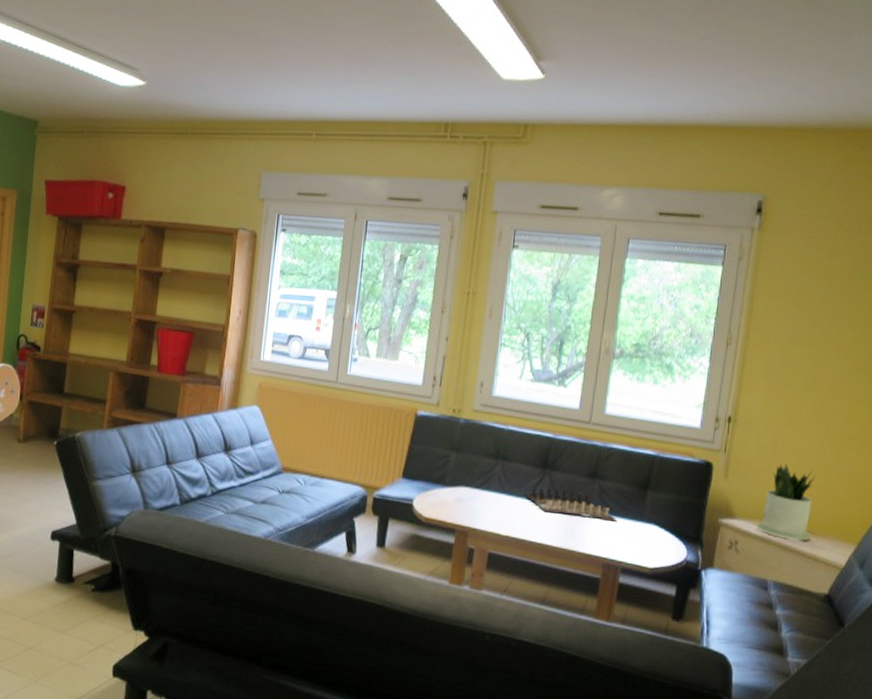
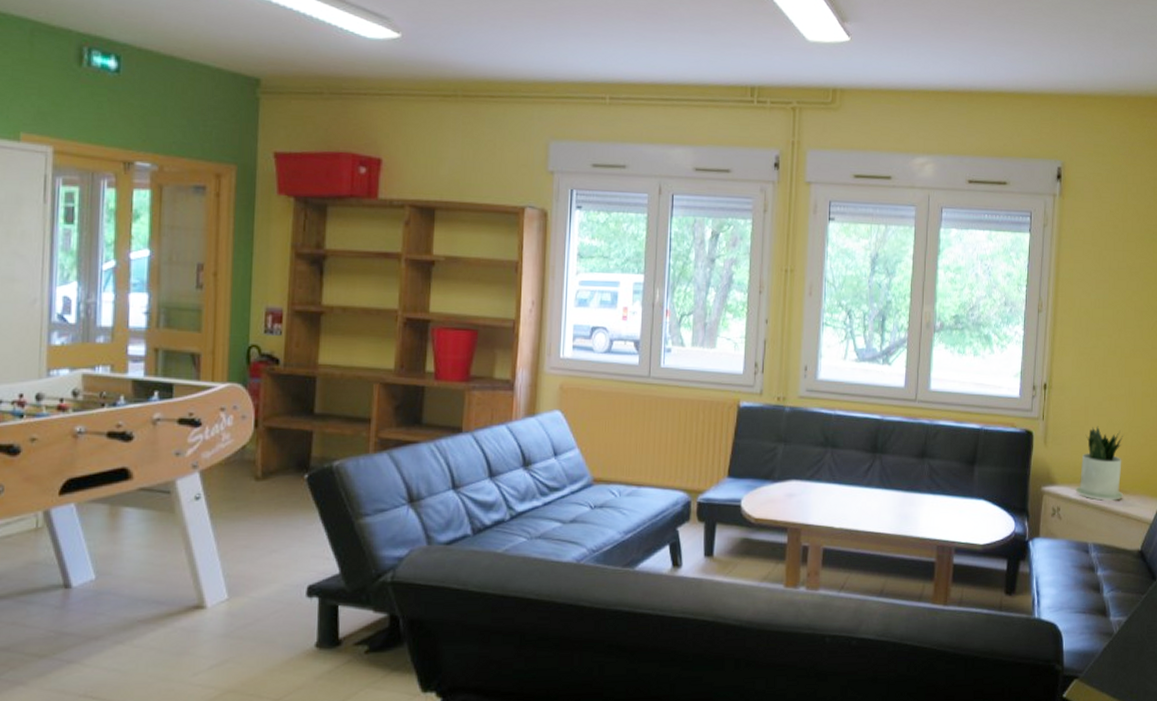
chessboard: present [523,487,617,522] -> none [855,472,948,501]

